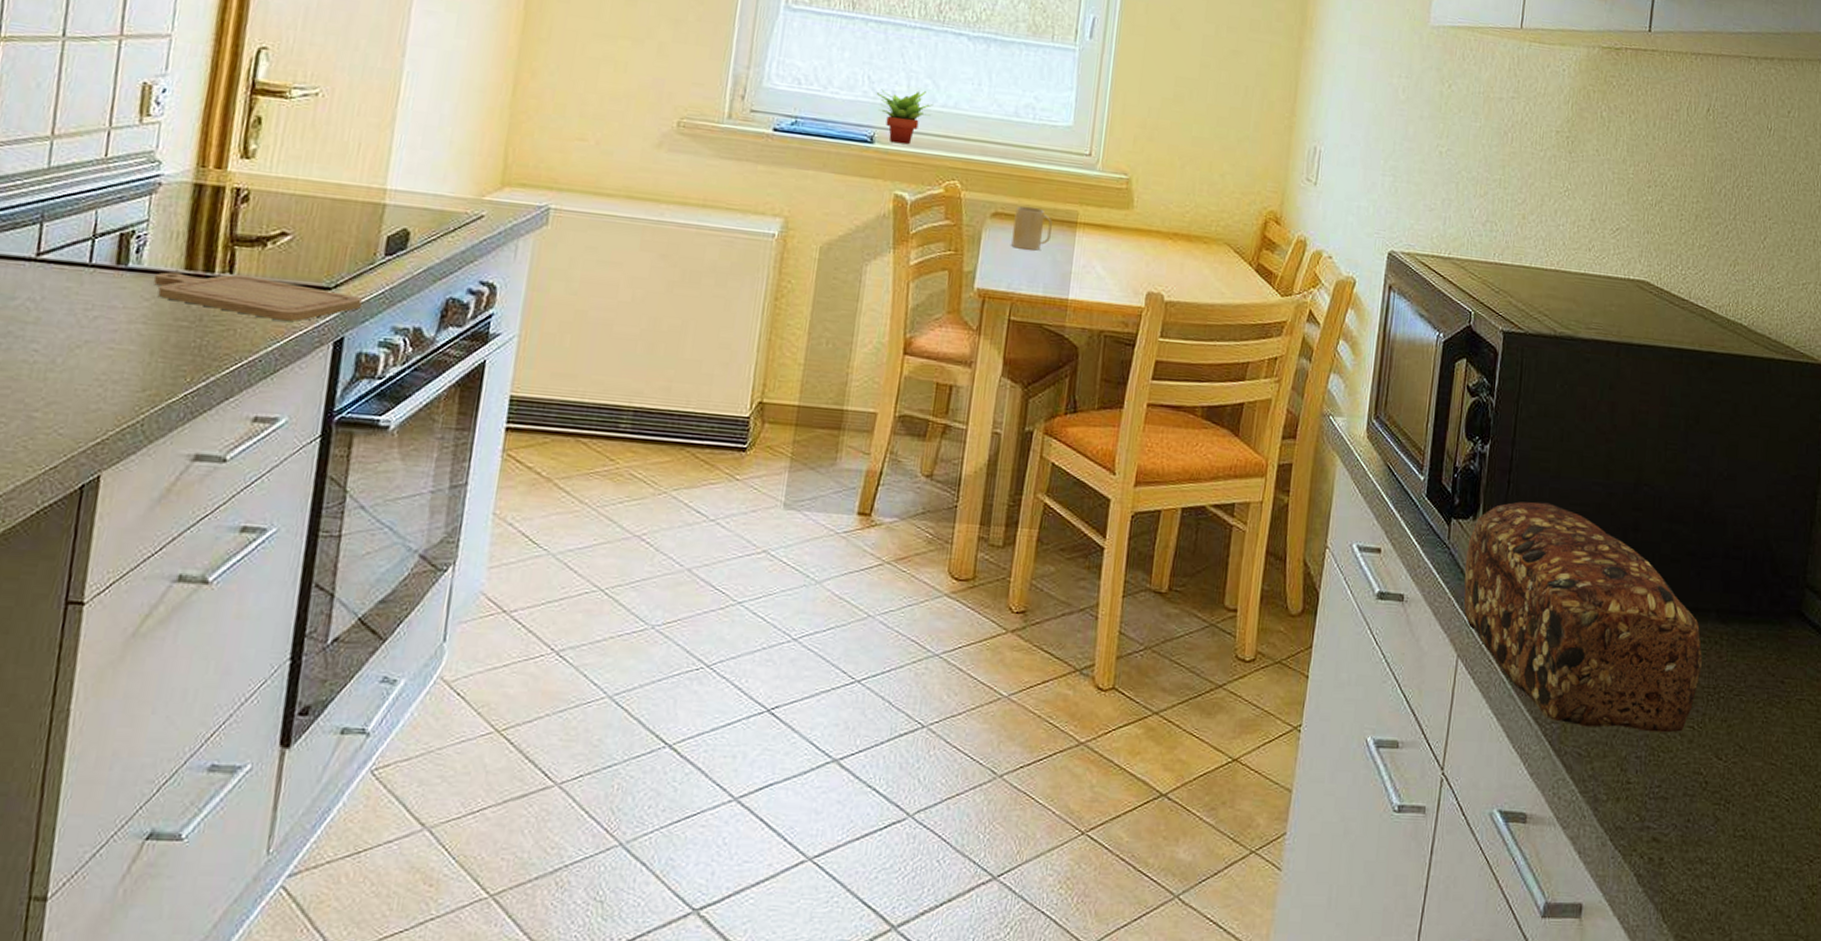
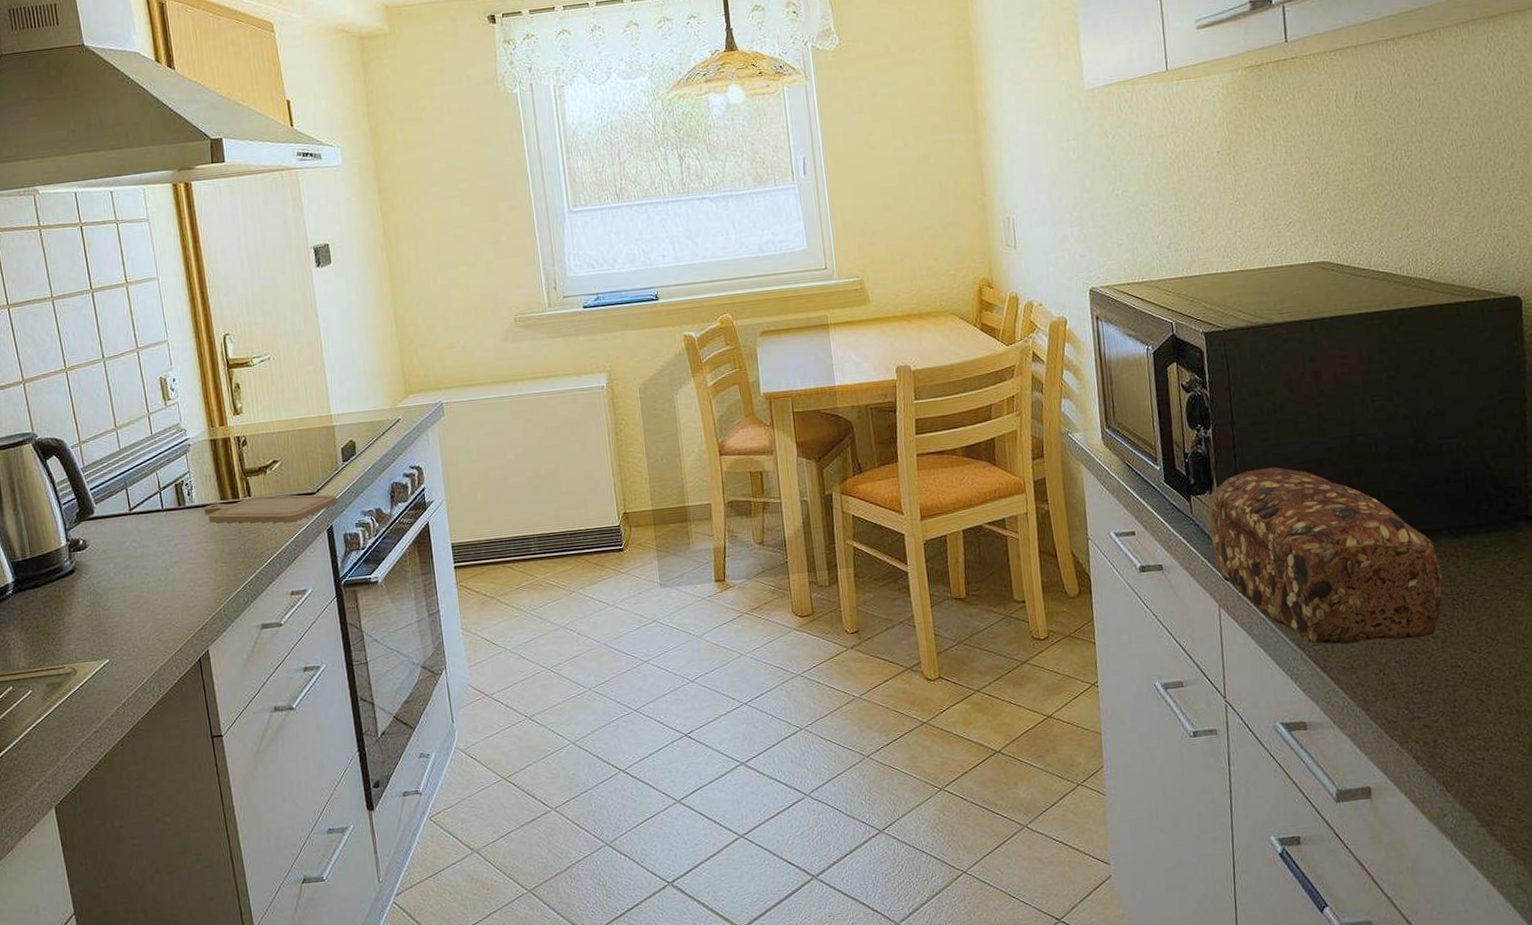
succulent plant: present [876,89,934,145] -> none [651,249,696,296]
mug: present [1011,206,1052,251] -> none [778,320,810,356]

